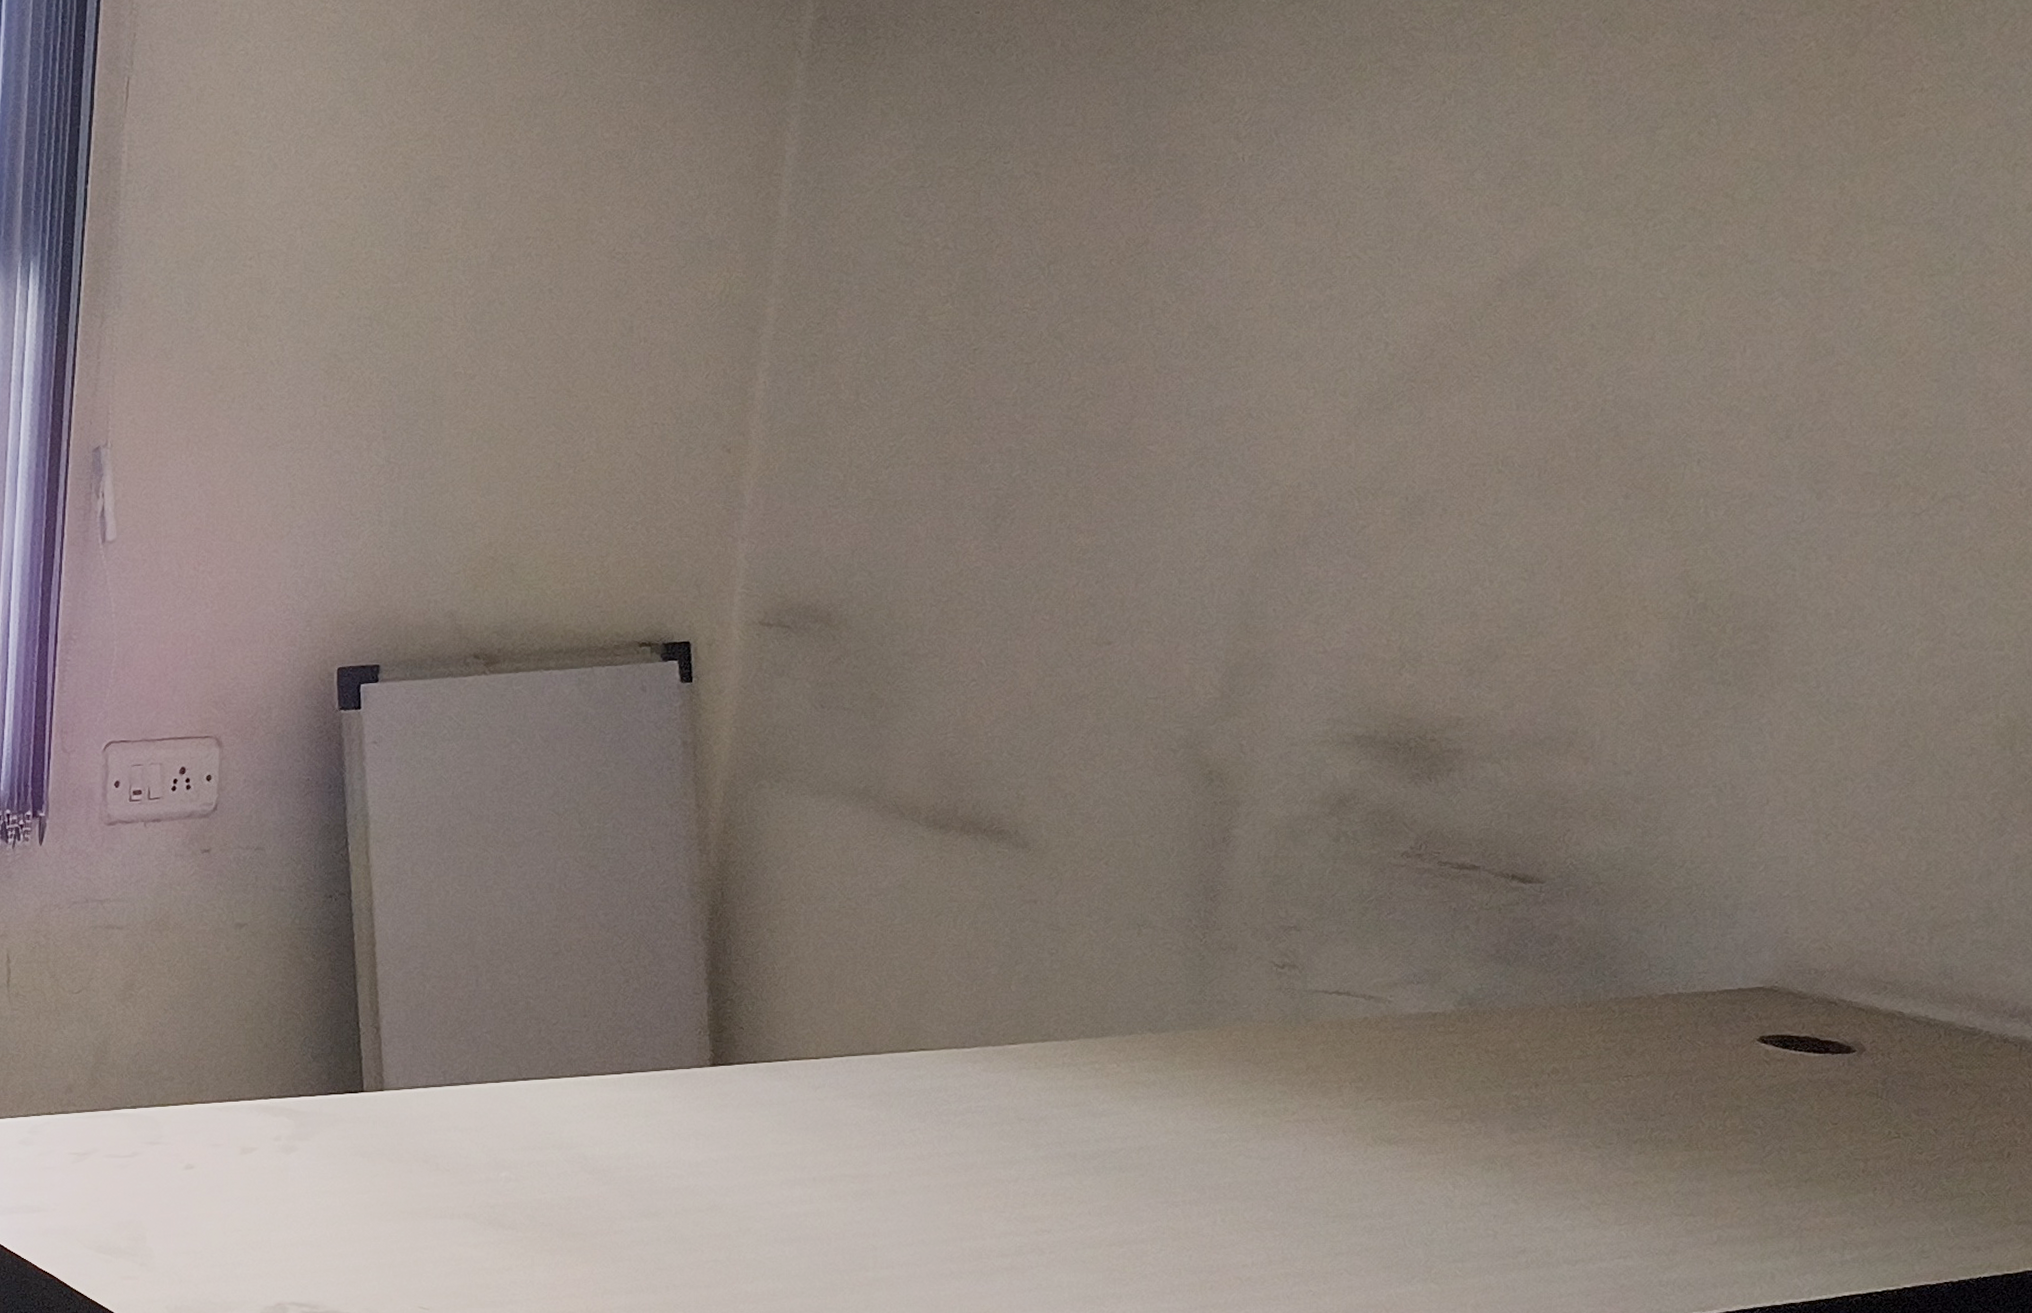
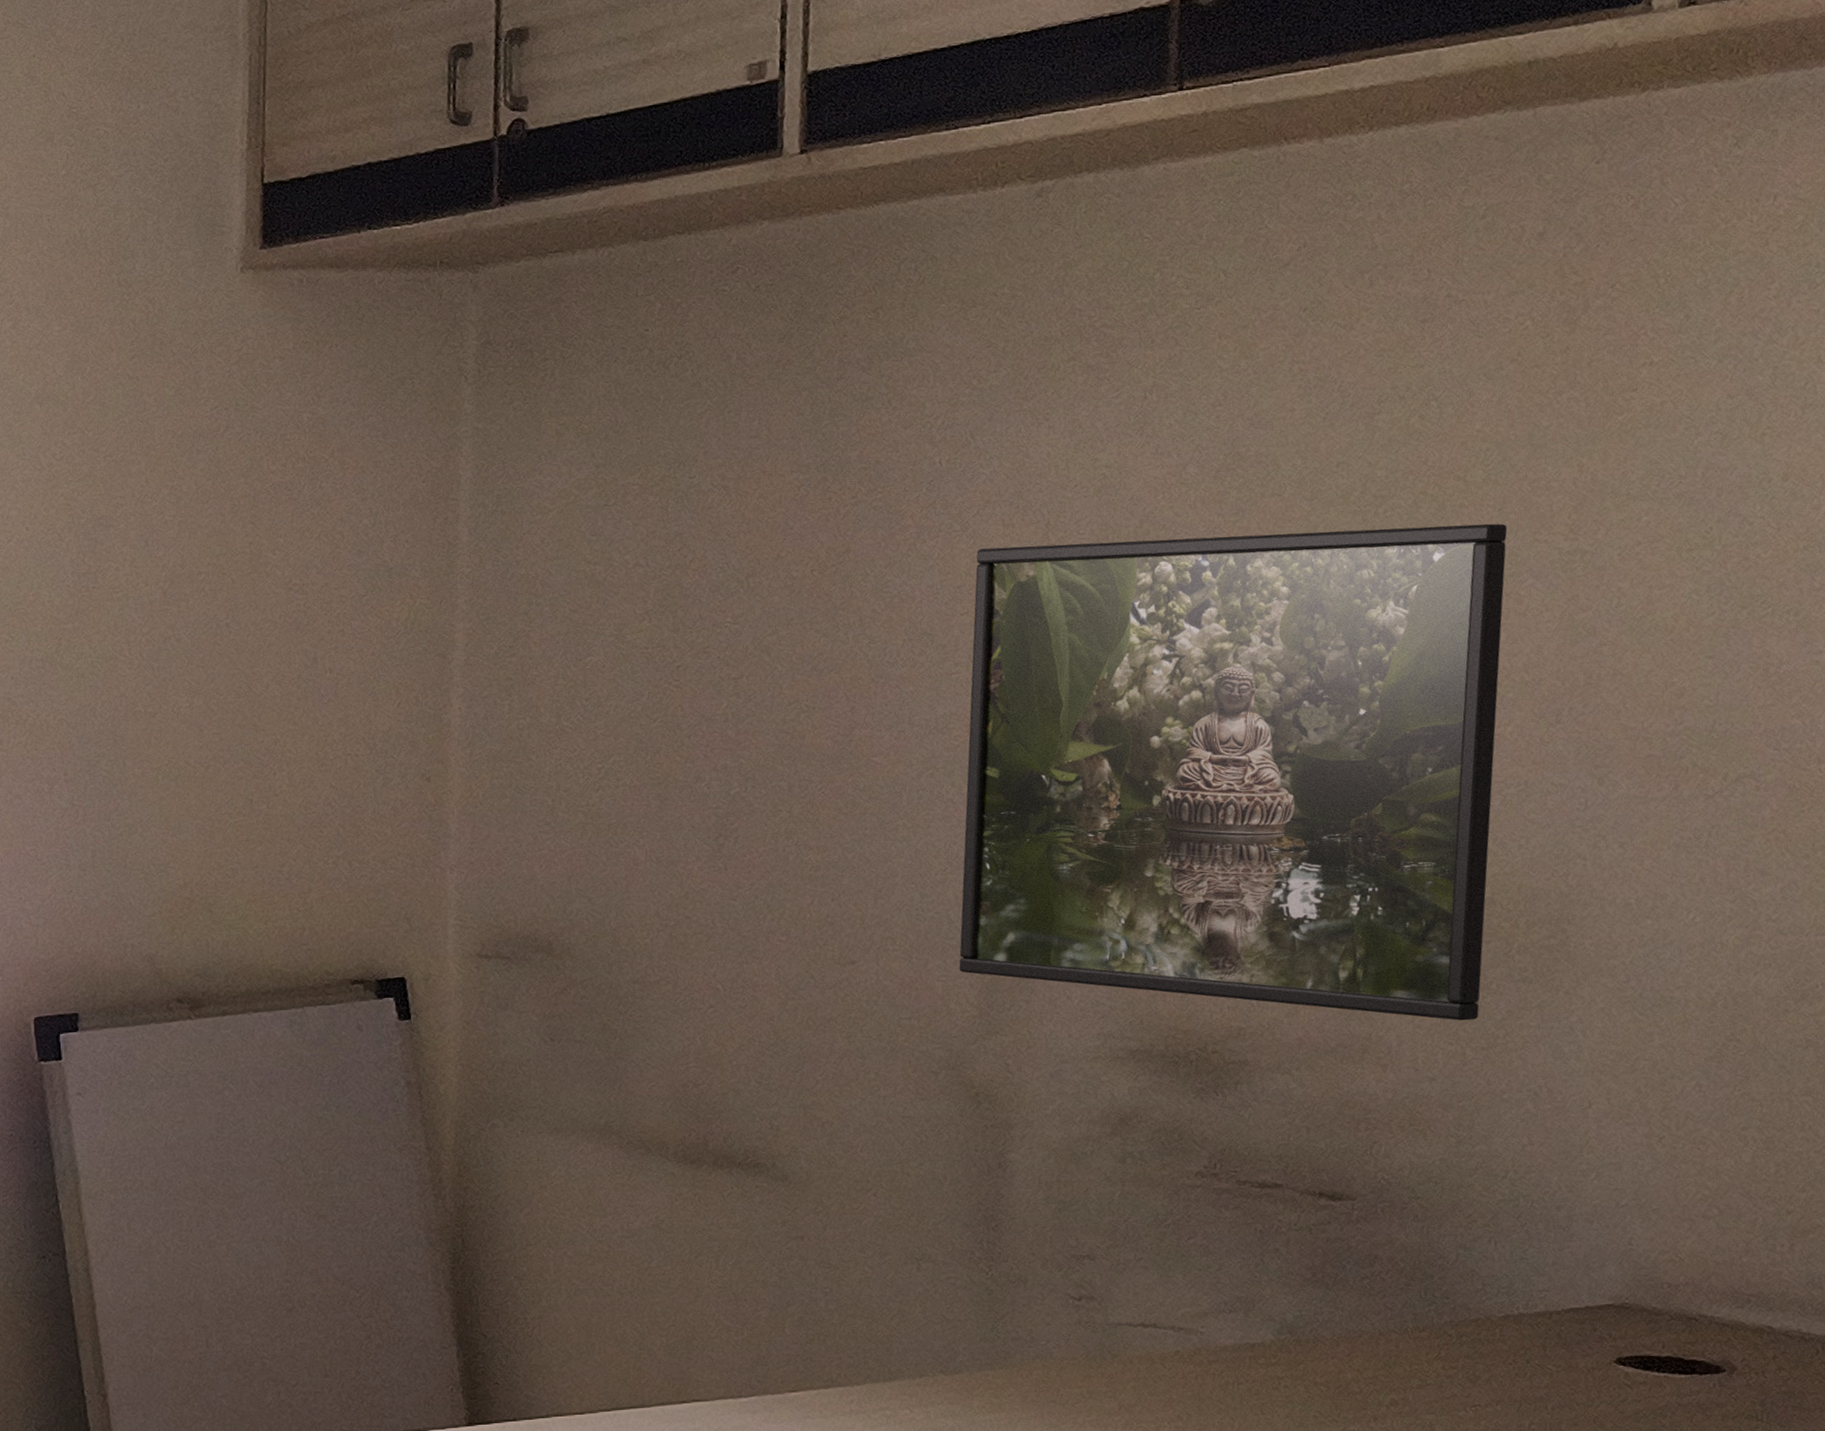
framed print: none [1207,241,1766,719] -> present [959,523,1508,1021]

